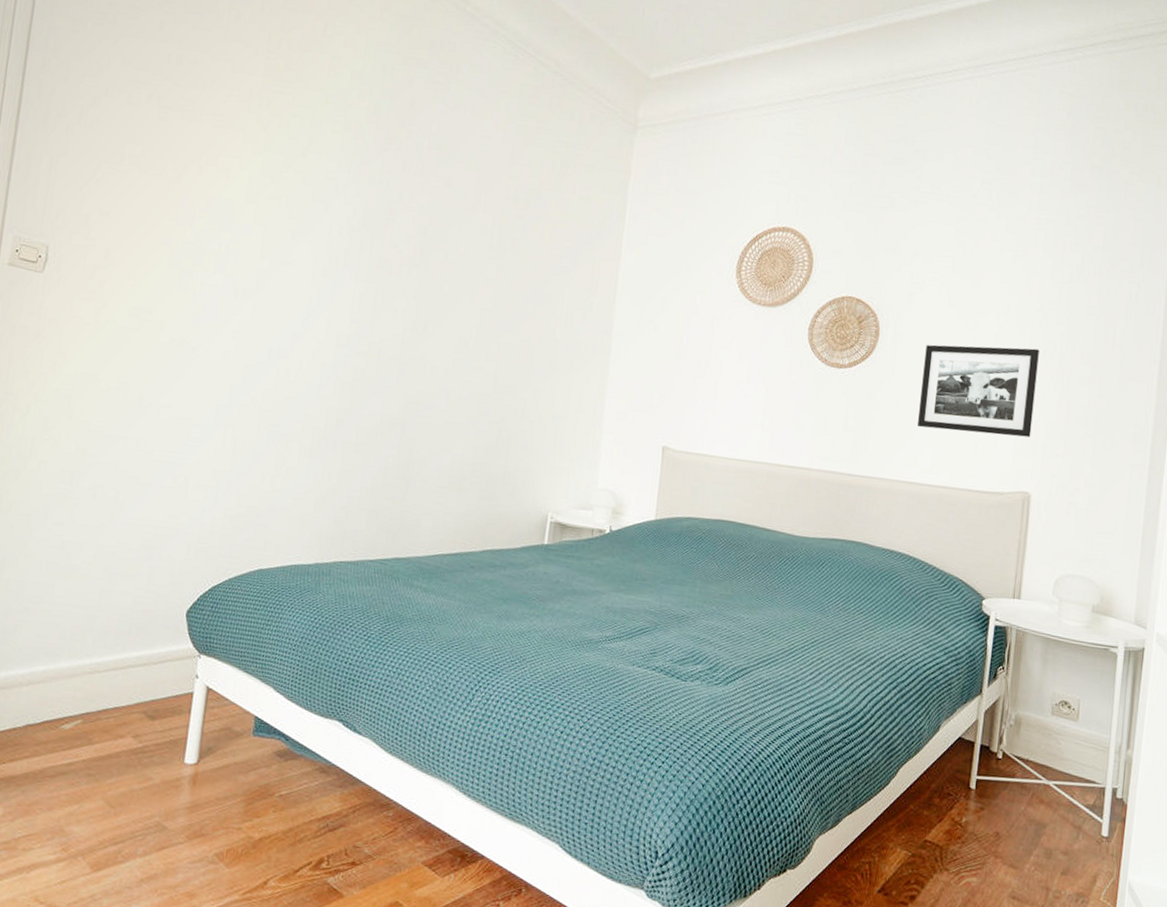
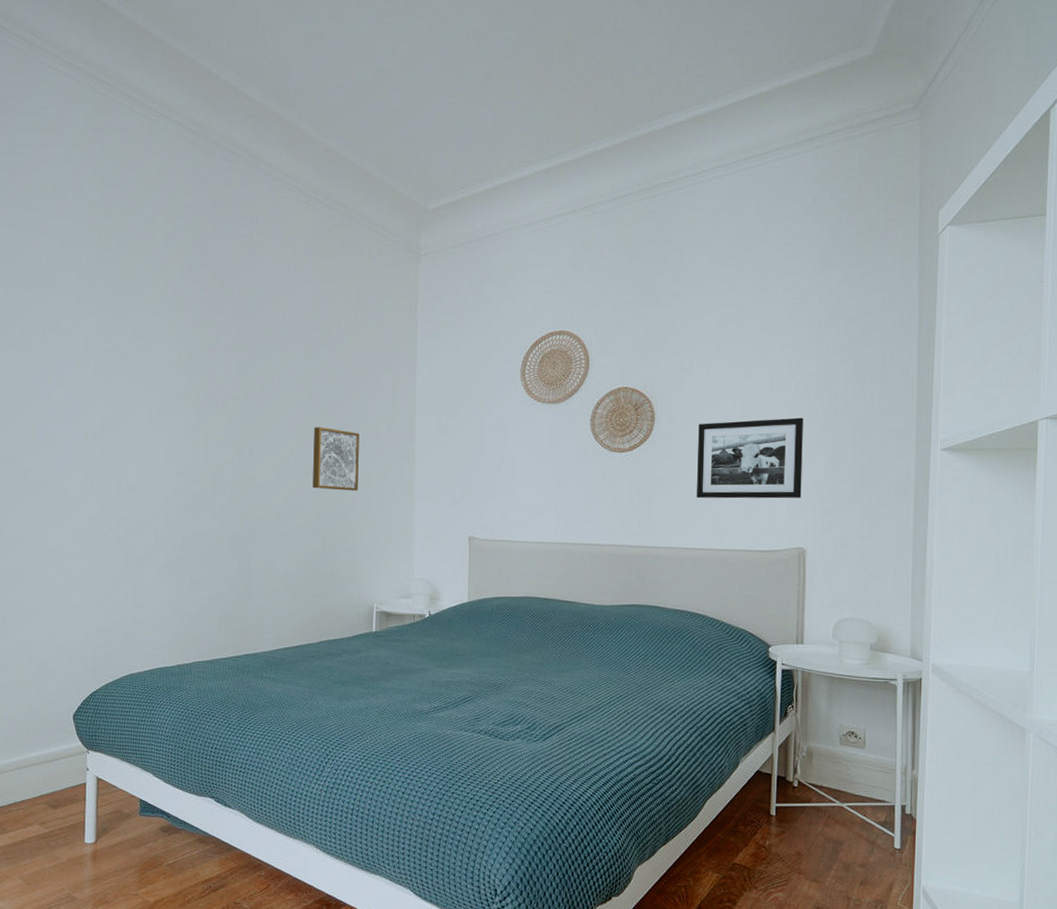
wall art: none [491,306,550,383] -> present [312,427,359,491]

